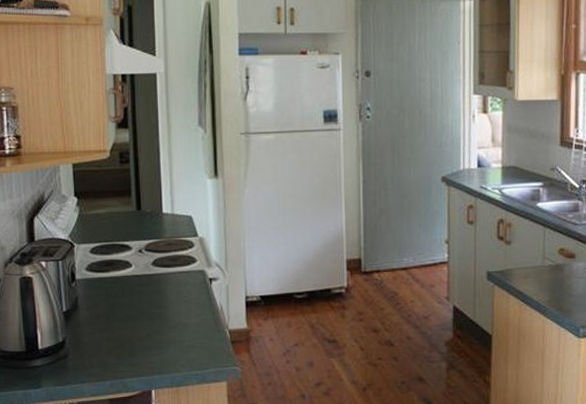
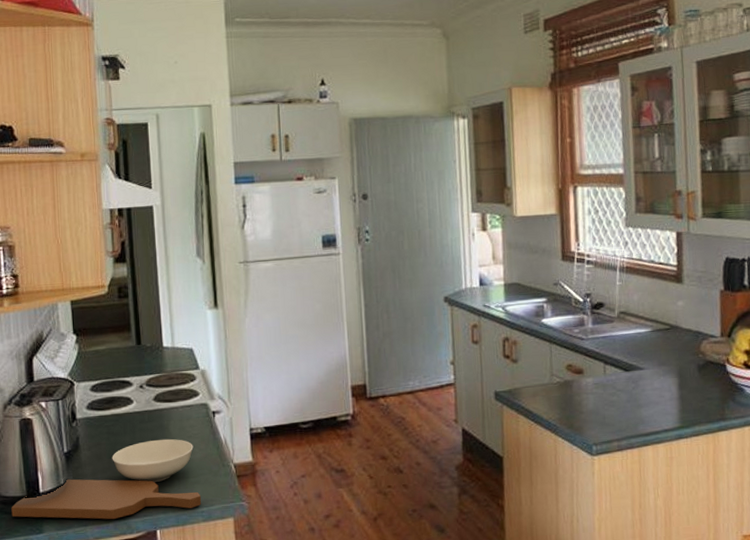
cutting board: none [10,337,196,377] -> present [11,479,202,520]
bowl: none [109,303,190,344] -> present [112,439,194,482]

